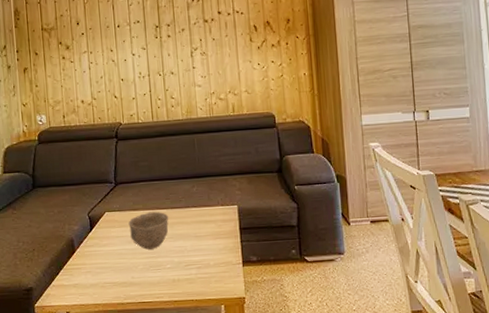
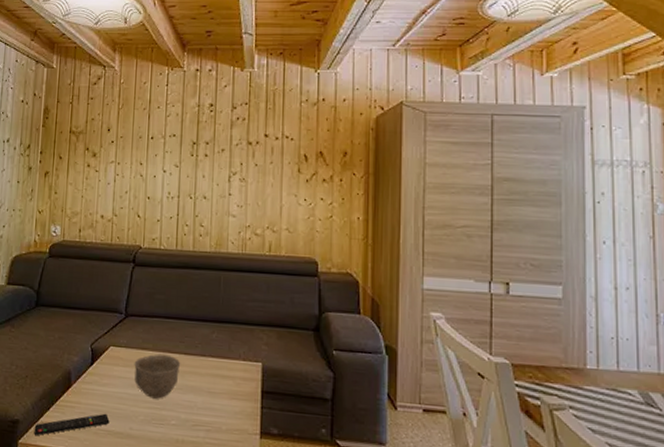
remote control: none [47,269,114,297] -> present [34,413,110,436]

